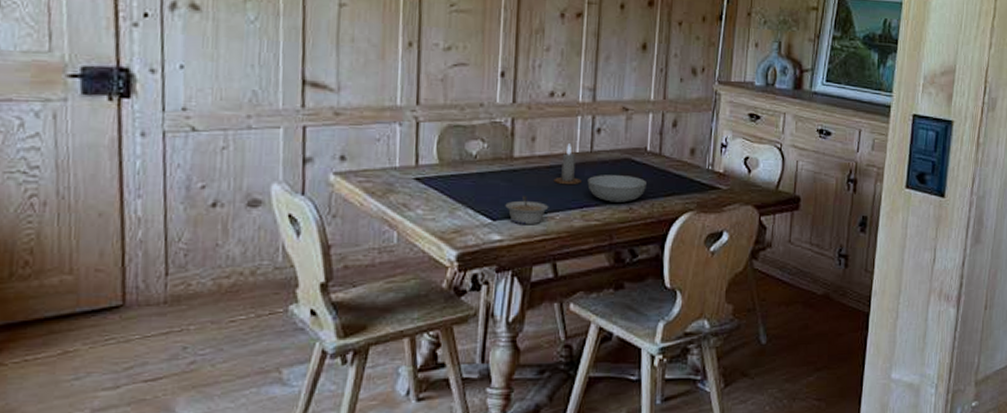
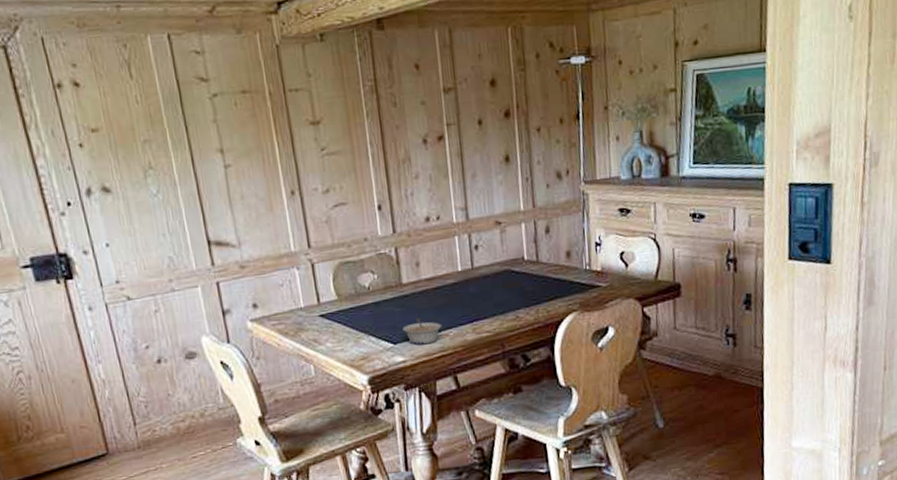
candle: present [553,143,582,184] -> none [442,263,468,303]
serving bowl: present [587,175,646,203] -> none [473,286,529,314]

